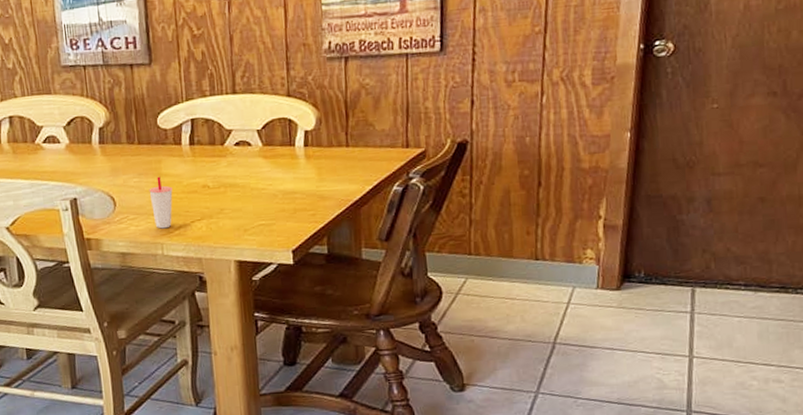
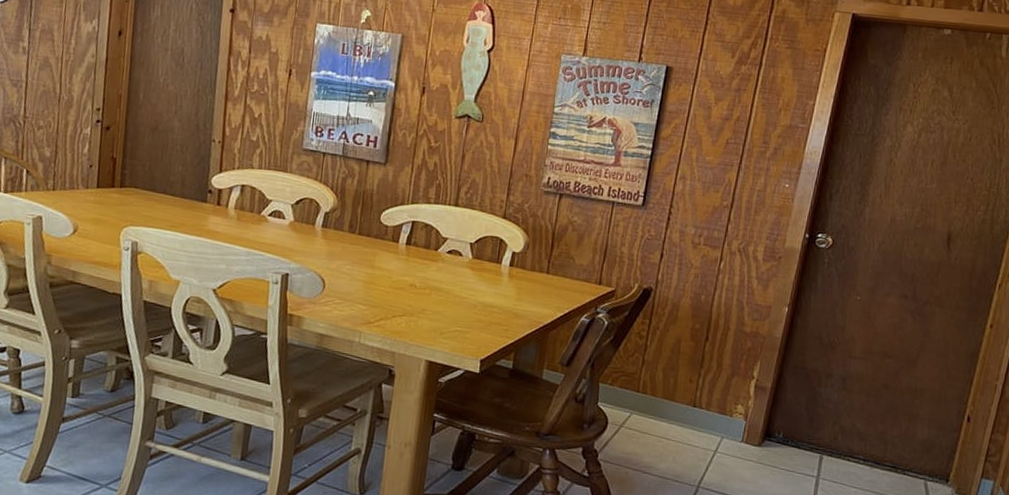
cup: present [149,176,173,229] -> none [358,268,382,318]

